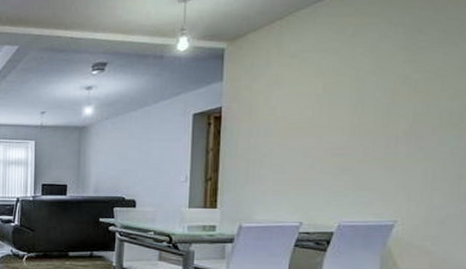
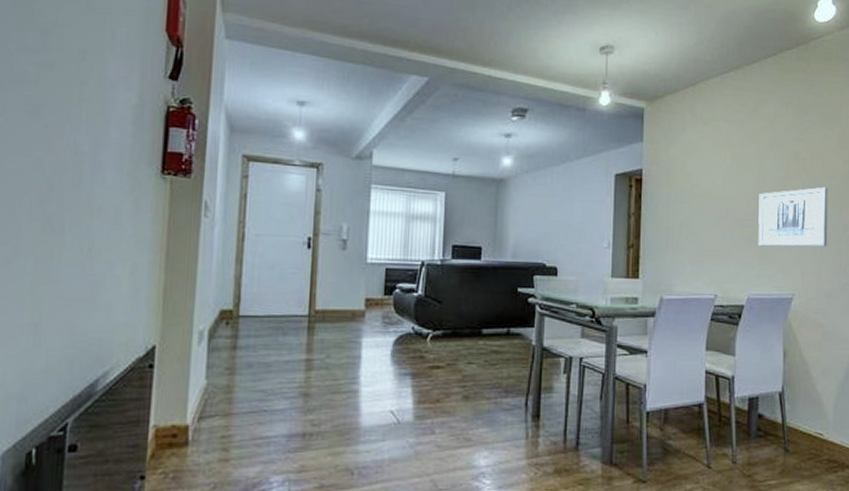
wall art: none [353,108,448,174] -> present [758,187,829,247]

